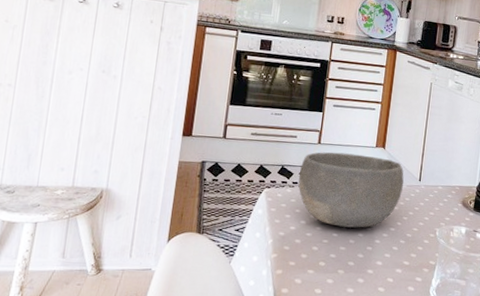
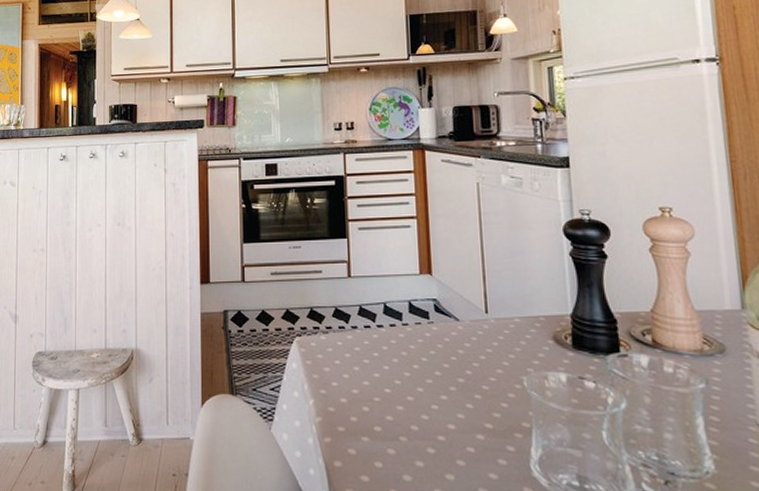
bowl: present [298,152,404,228] -> none [331,285,466,381]

